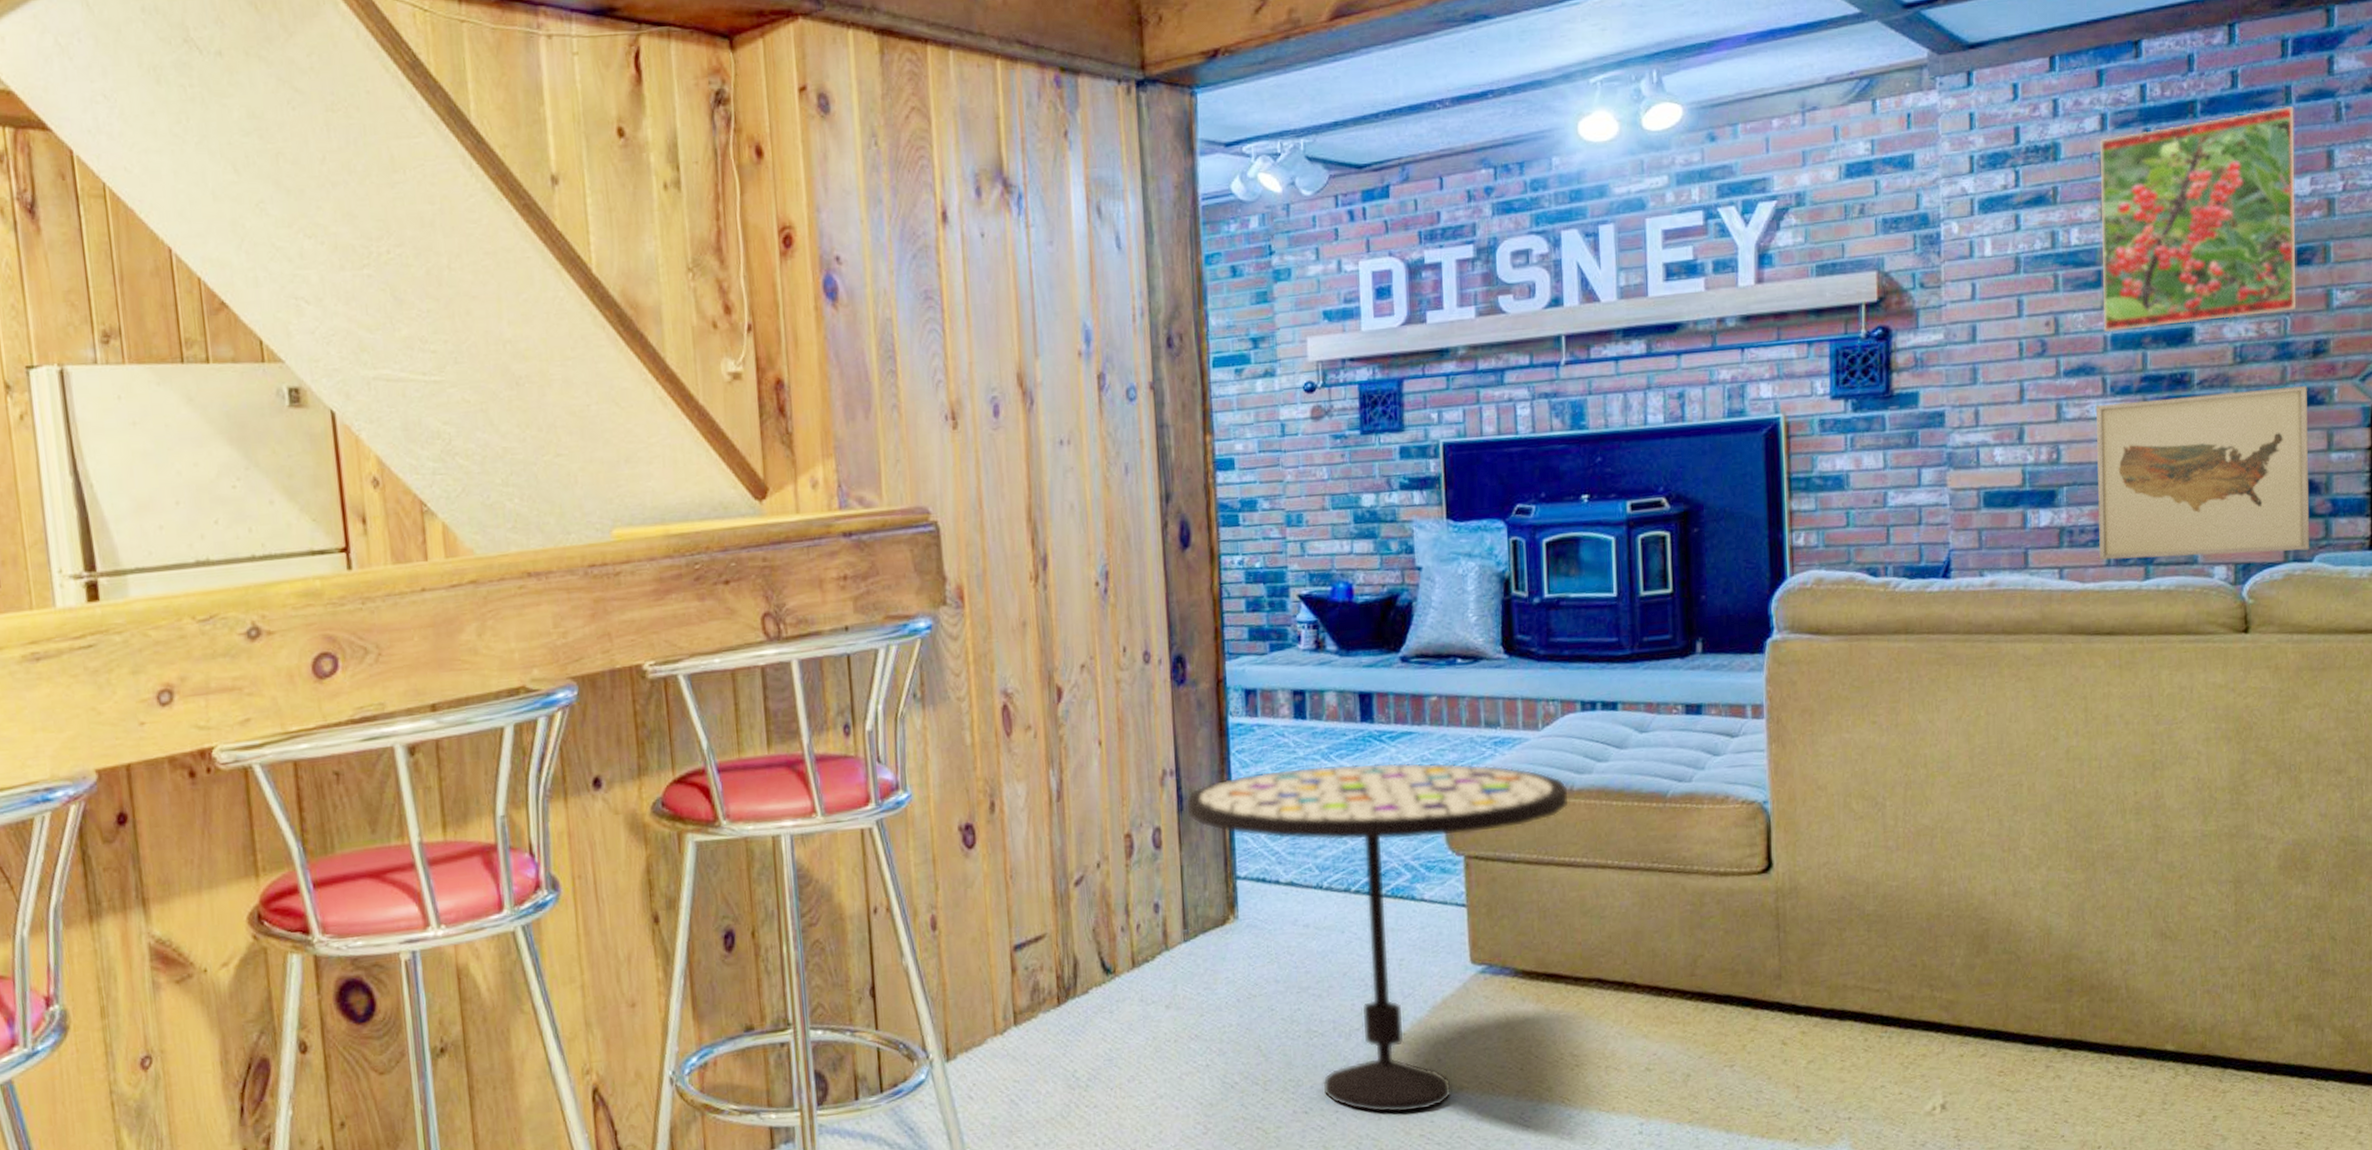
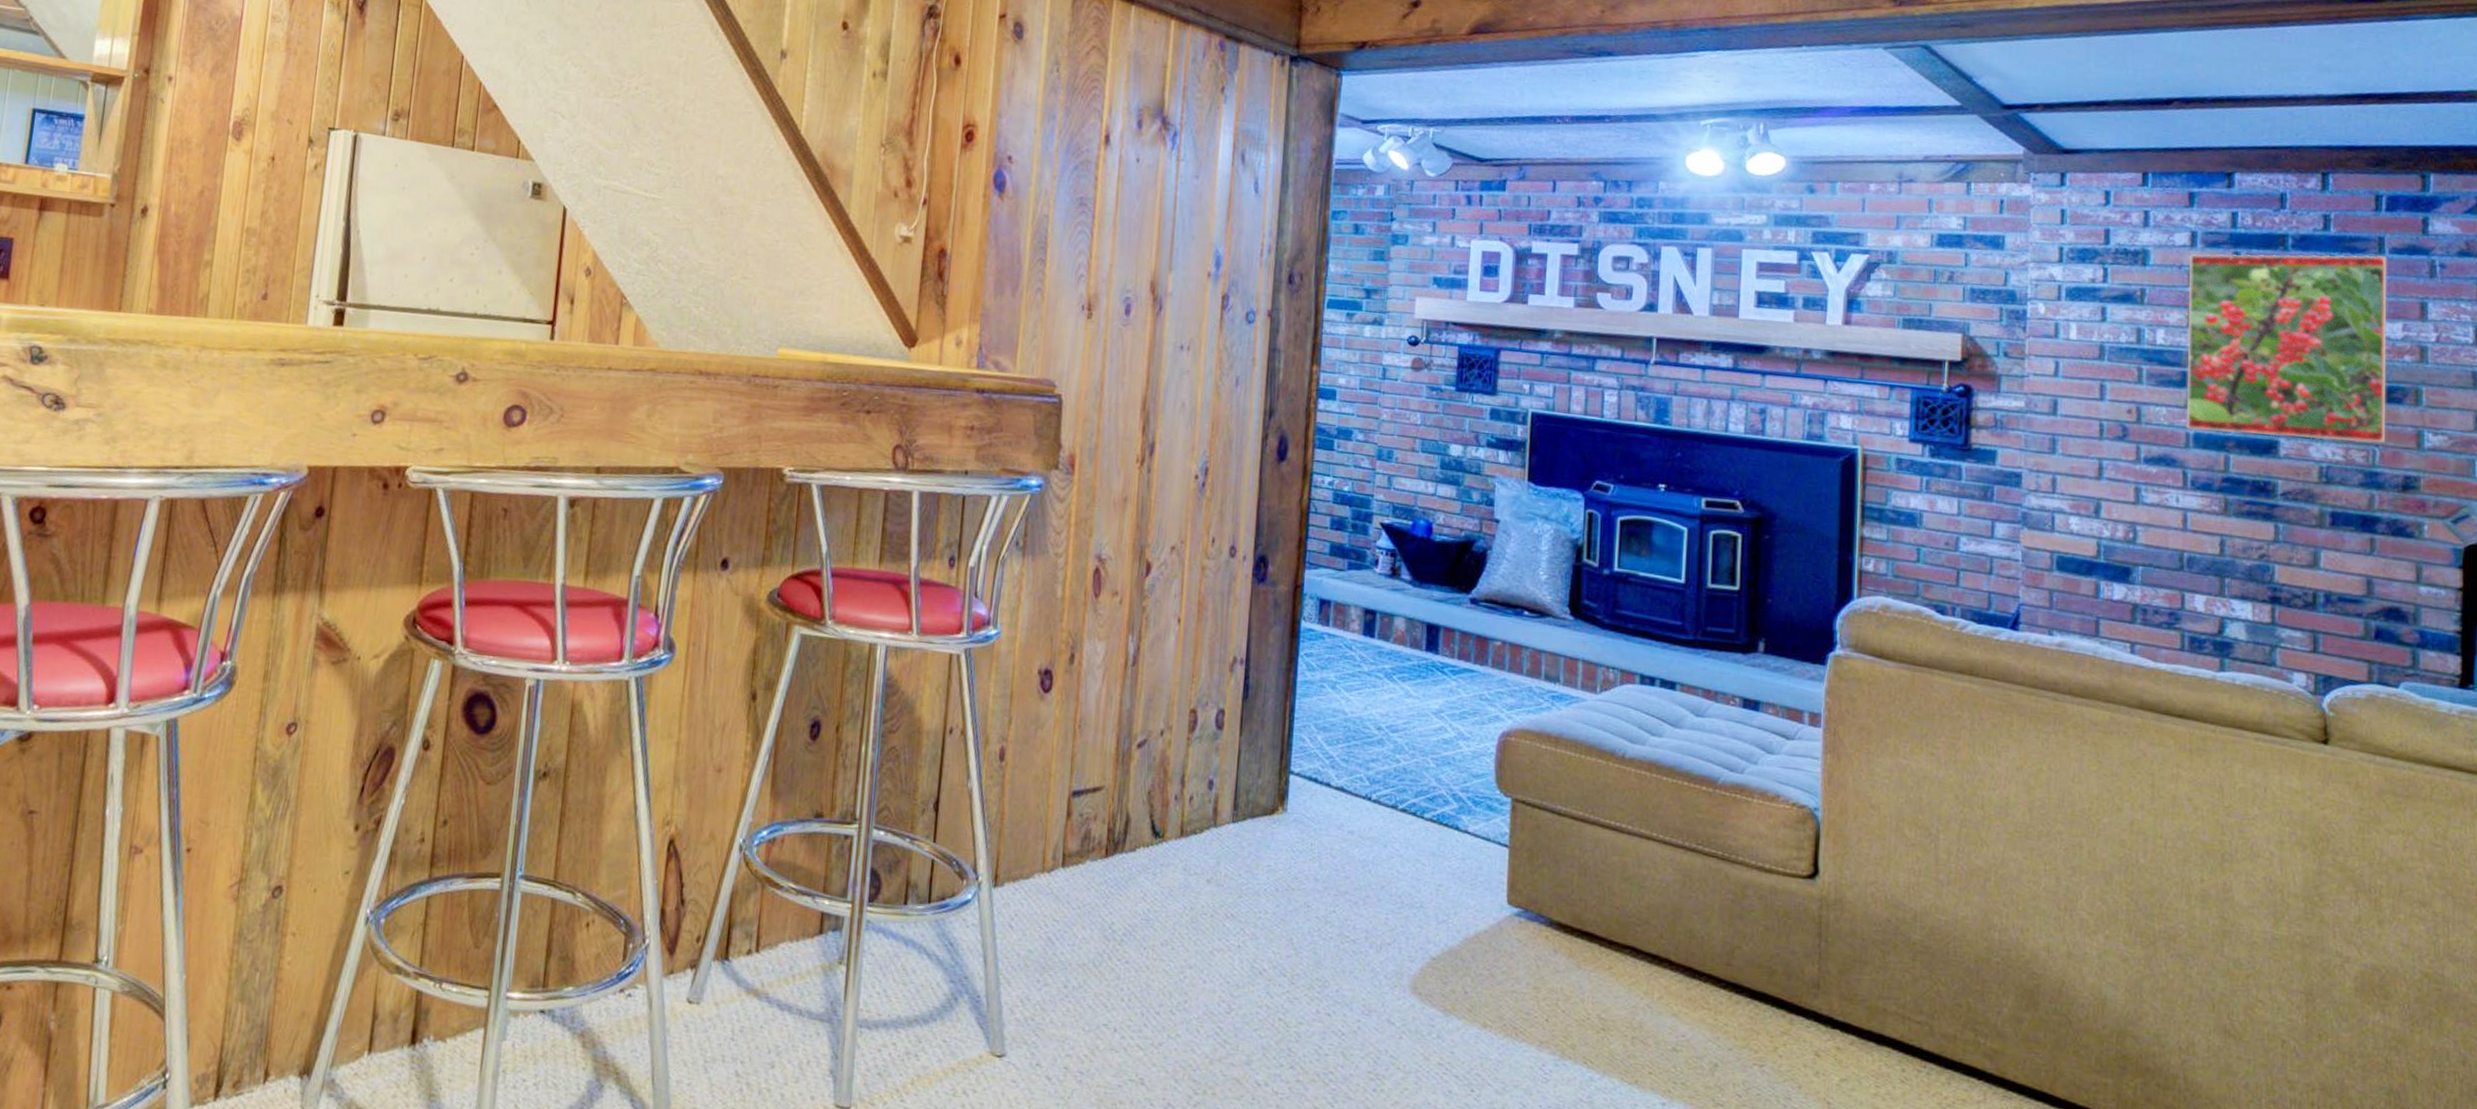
side table: present [1185,762,1570,1113] -> none [1250,677,1621,1040]
wall art: present [2096,386,2310,560] -> none [2173,496,2396,676]

